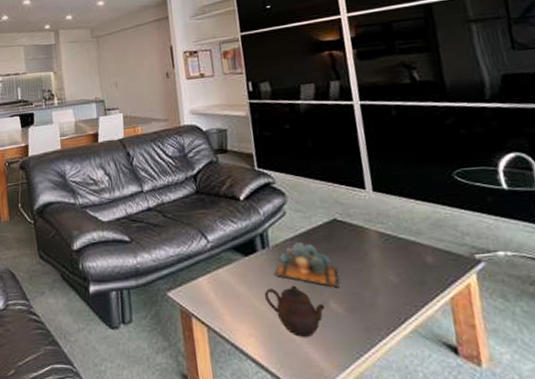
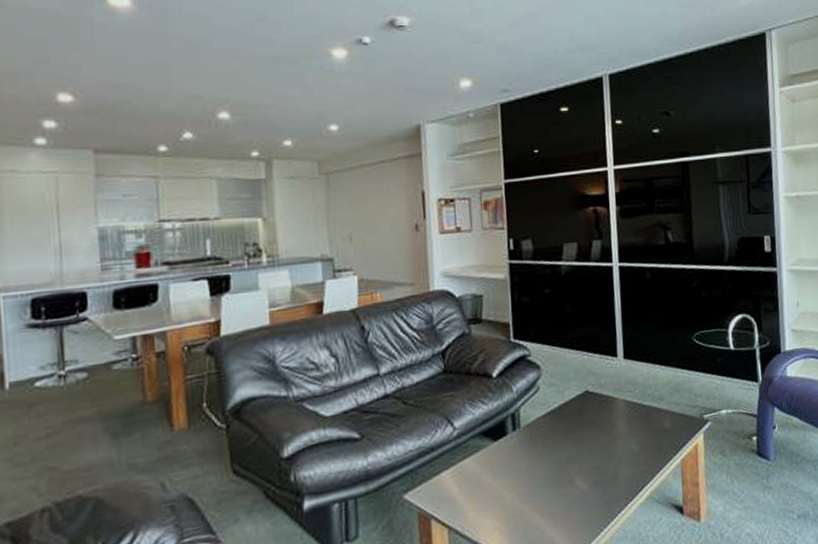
teapot: present [264,285,325,337] -> none [511,467,571,522]
succulent plant: present [275,242,340,288] -> none [524,419,587,464]

